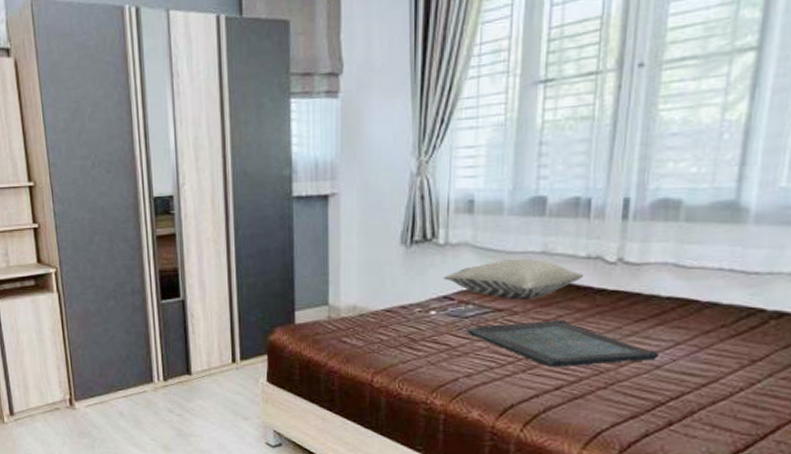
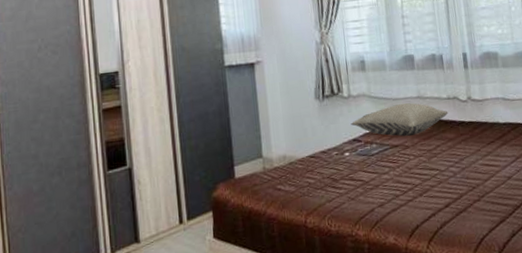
serving tray: present [465,319,659,368] -> none [373,148,508,189]

